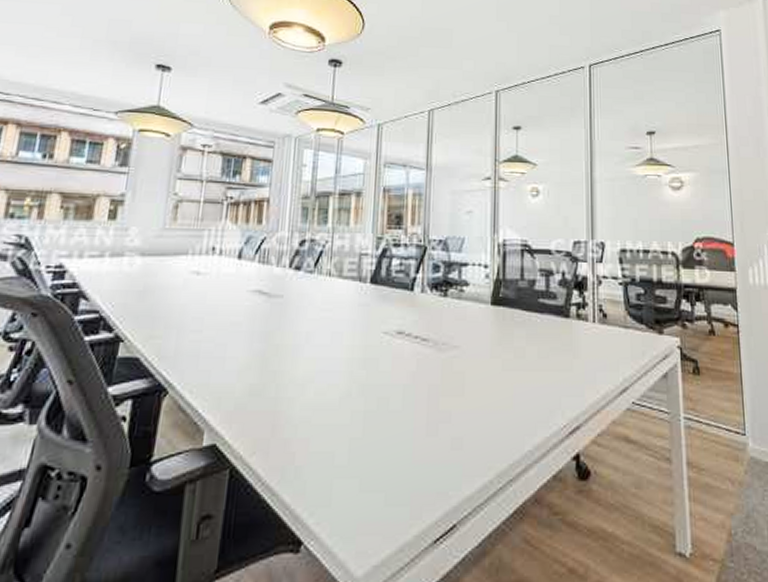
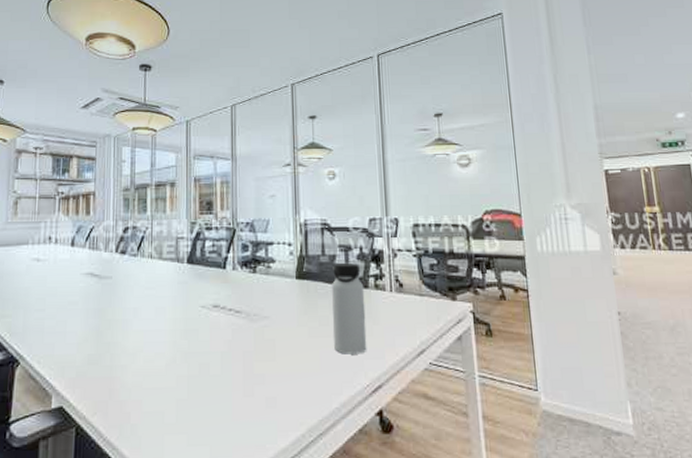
water bottle: none [528,290,566,391] -> present [331,263,367,354]

